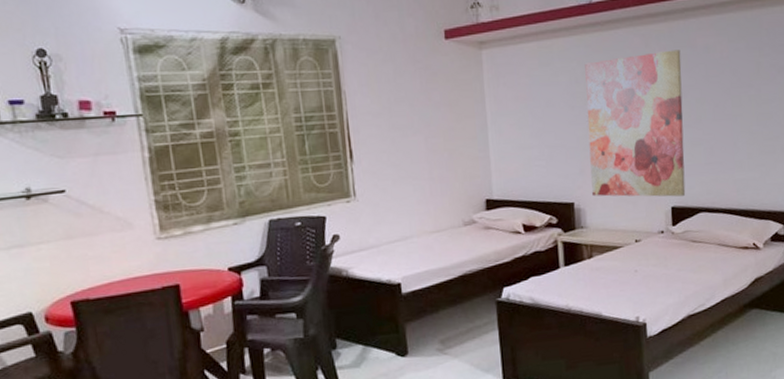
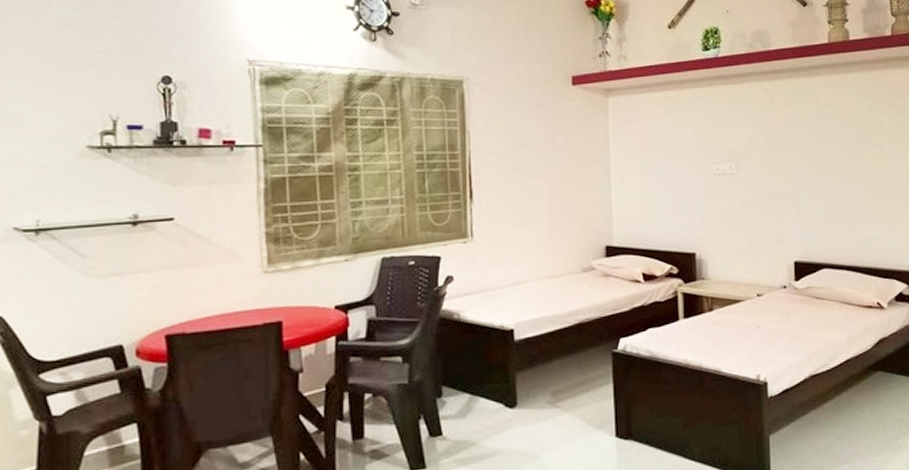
wall art: present [585,49,686,197] -> none [710,106,809,251]

